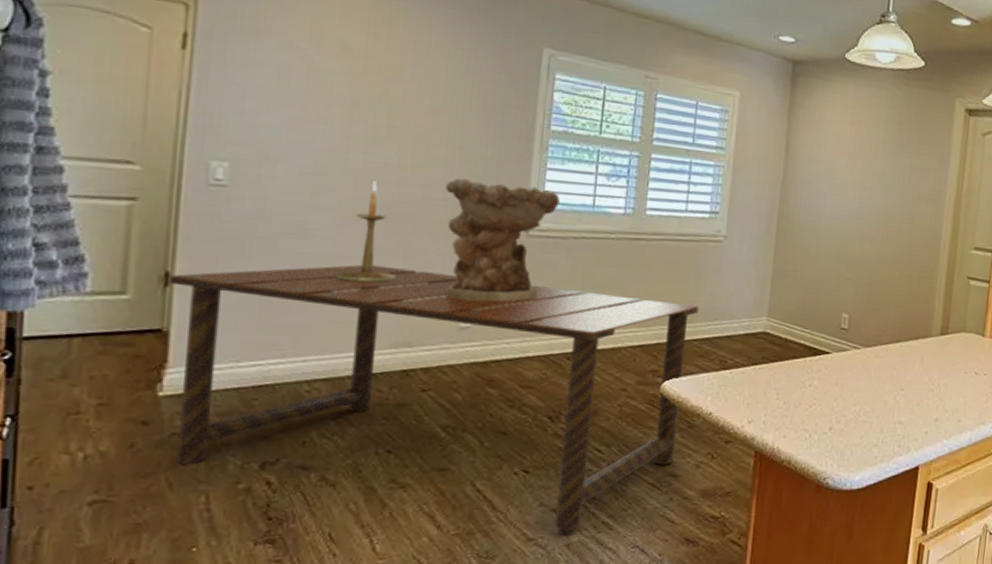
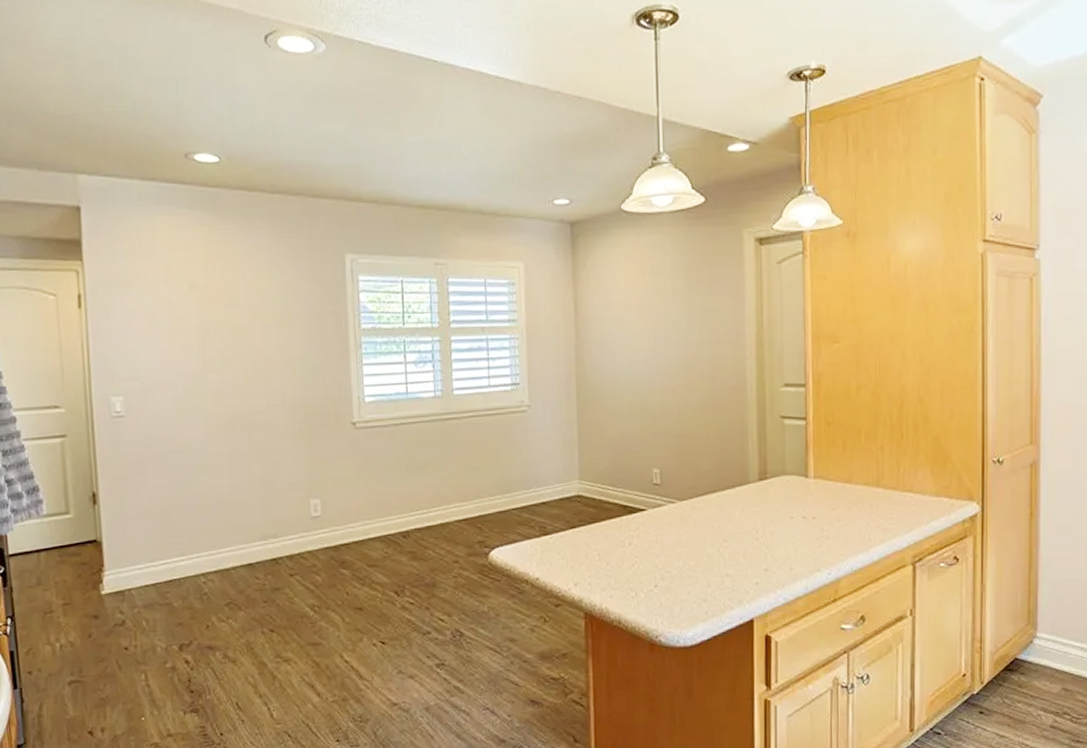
dining table: present [169,265,699,532] -> none [96,469,513,696]
candlestick: present [335,180,396,283] -> none [211,396,257,486]
decorative bowl: present [445,178,560,302] -> none [284,382,378,492]

